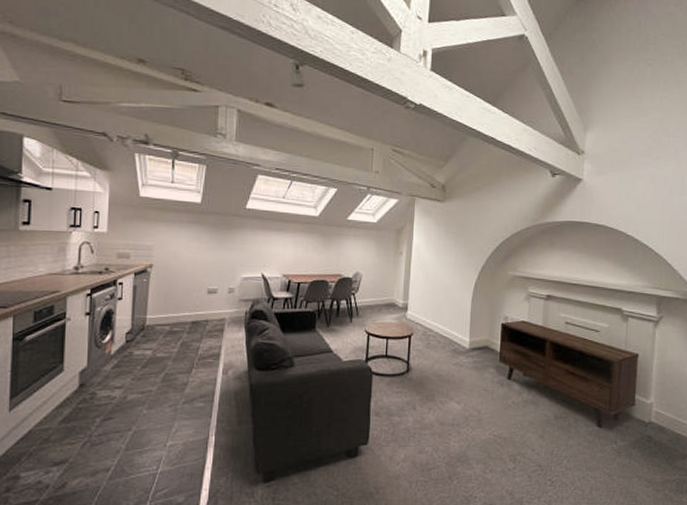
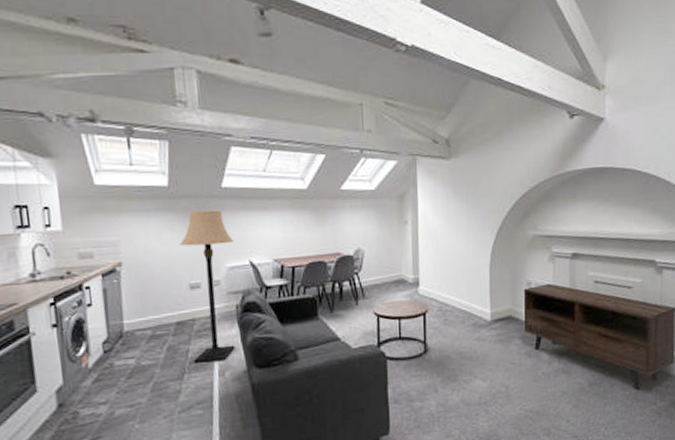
lamp: none [202,226,251,360] -> present [179,210,235,363]

